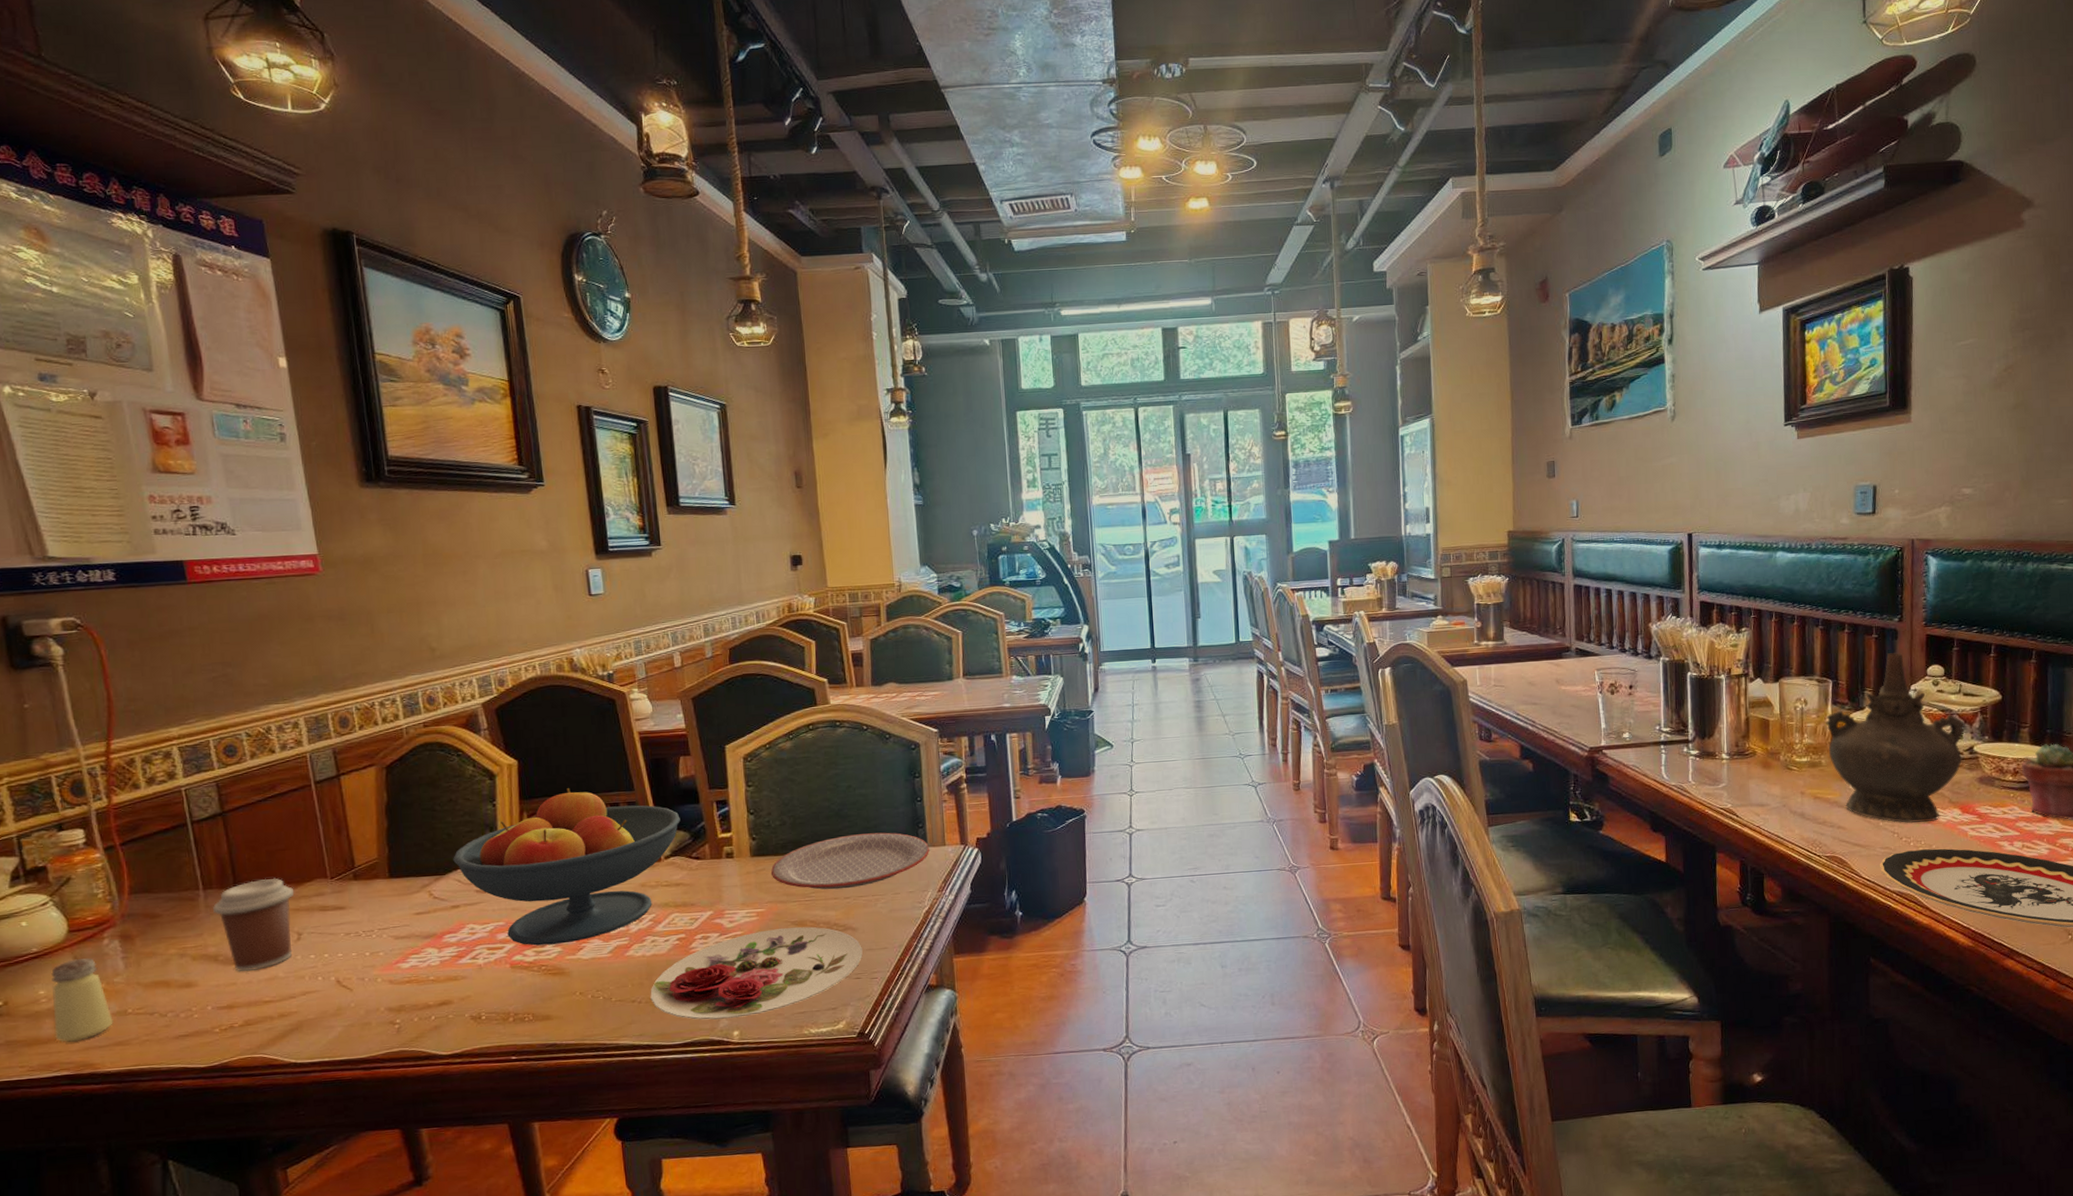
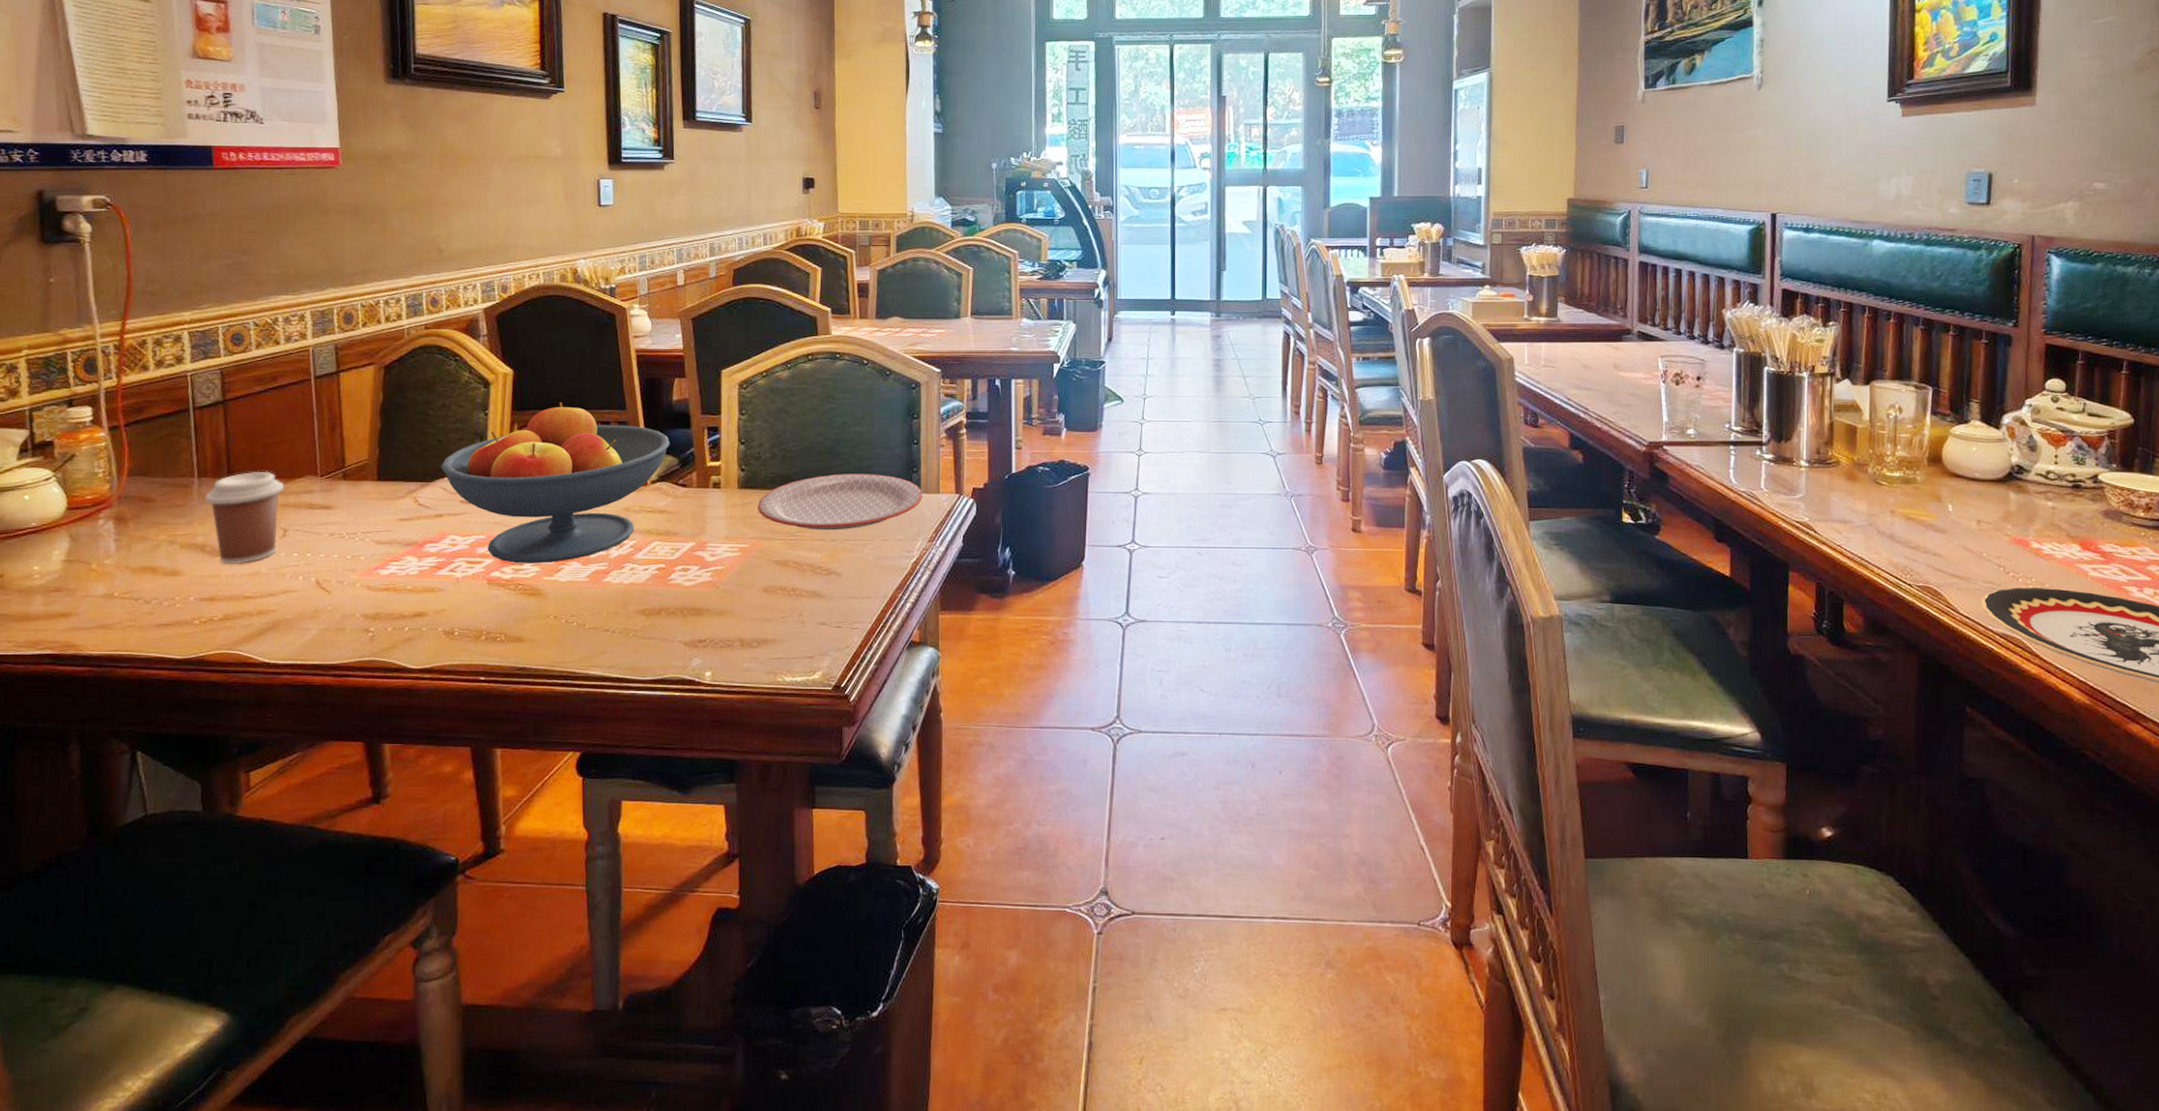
saltshaker: present [51,958,113,1042] -> none [43,537,100,621]
plate: present [650,926,863,1020] -> none [624,567,845,658]
ceremonial vessel: present [1826,652,1965,824] -> none [1923,362,2089,557]

